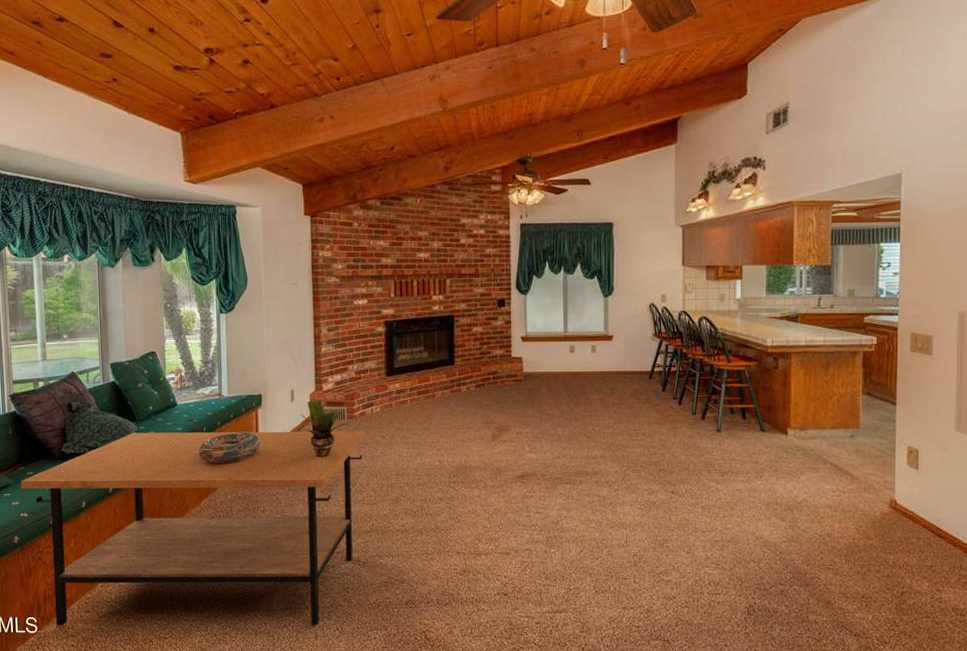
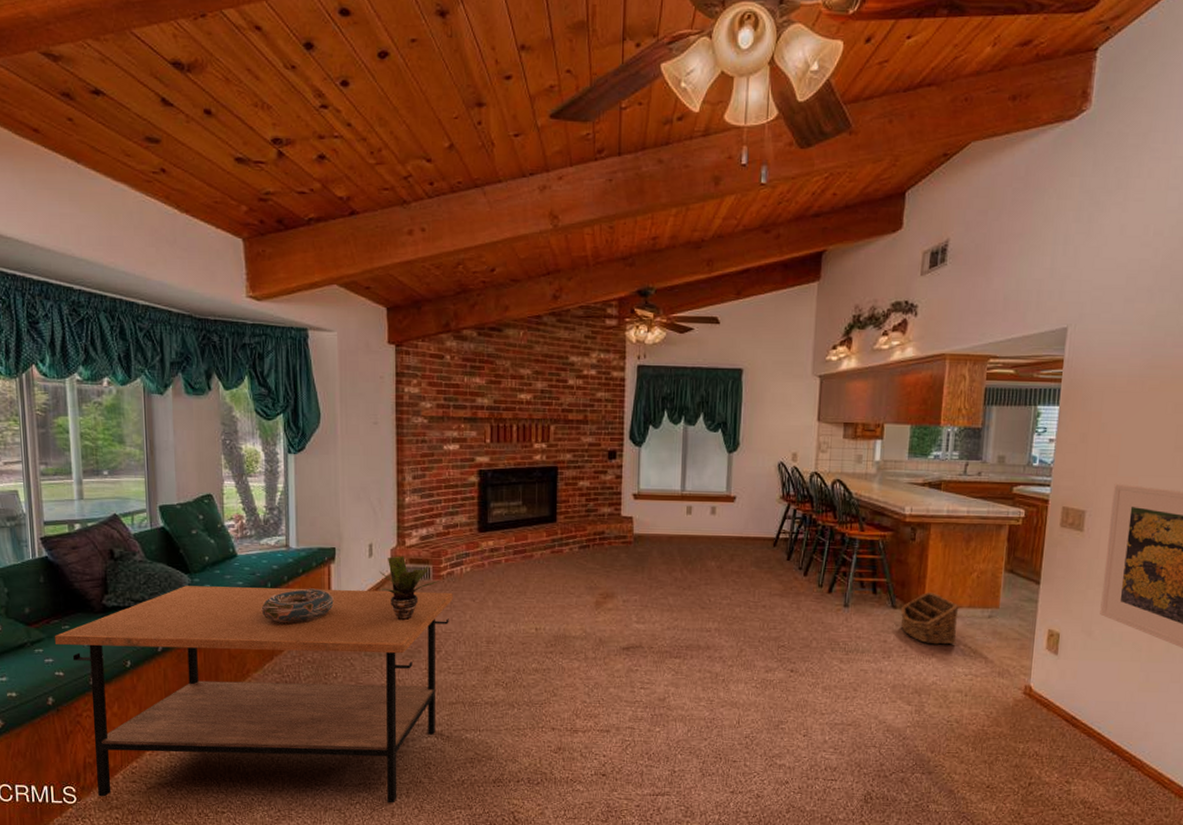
basket: none [770,416,823,464] -> present [900,593,959,645]

